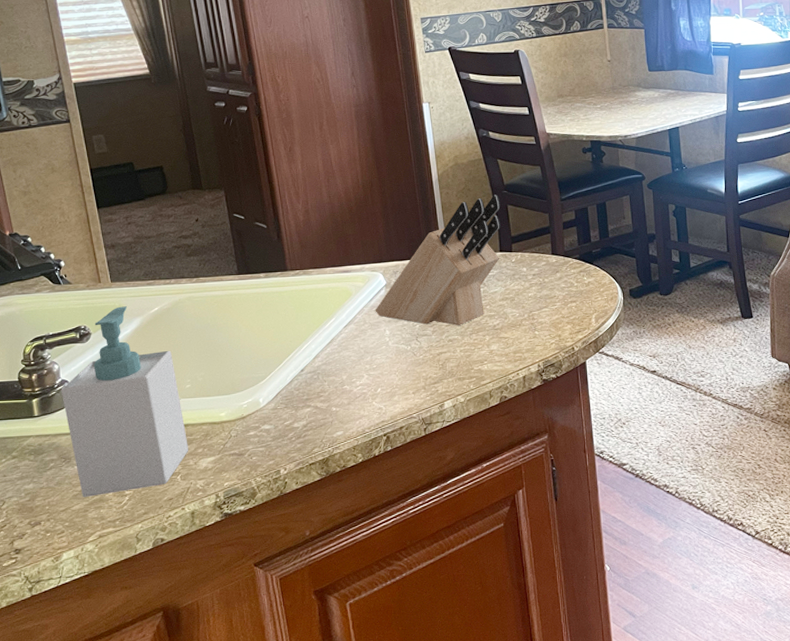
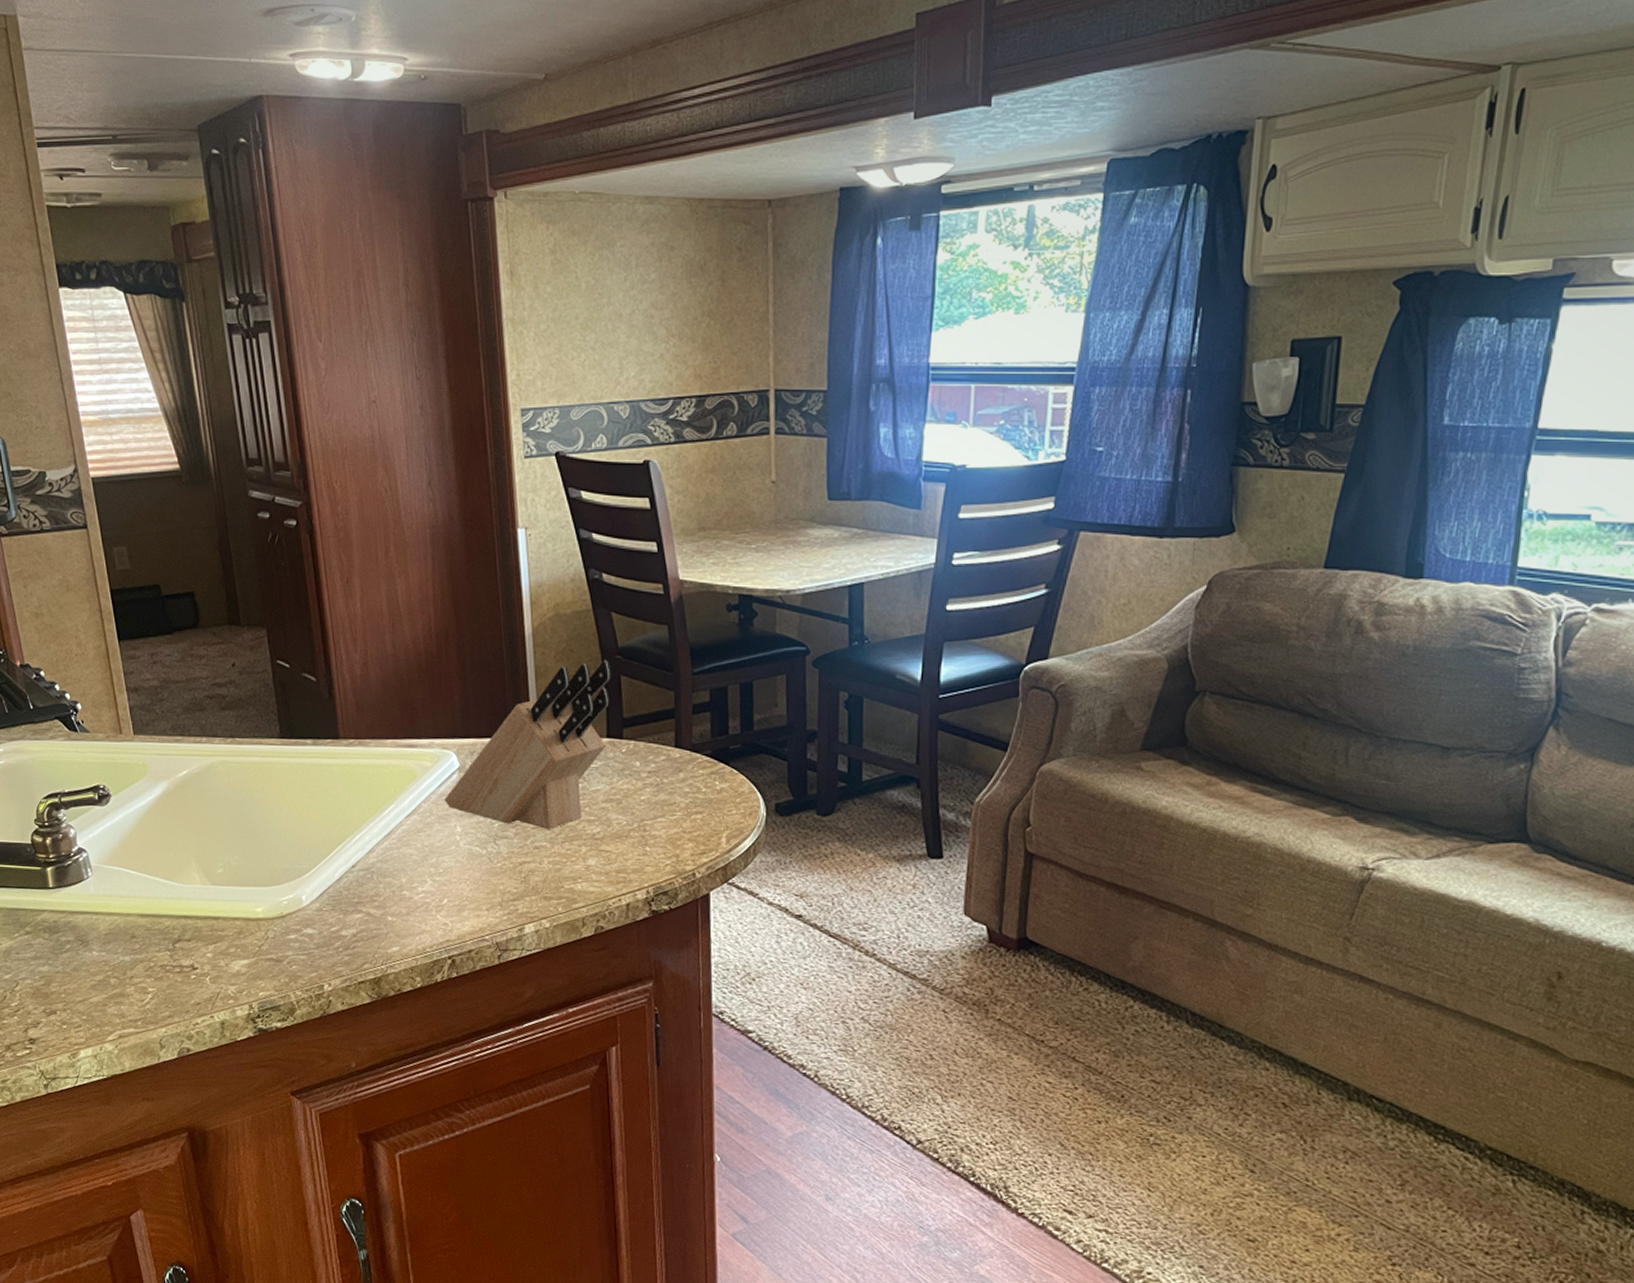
soap bottle: present [61,306,188,497] -> none [78,765,219,989]

